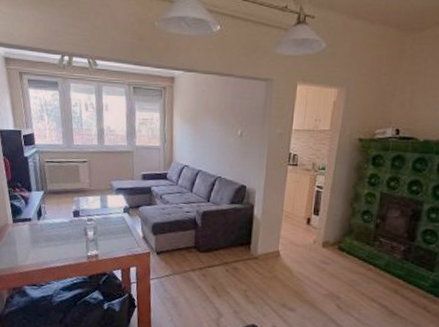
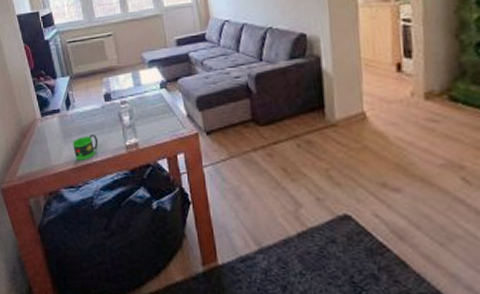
mug: none [39,242,64,264] -> present [73,133,99,160]

